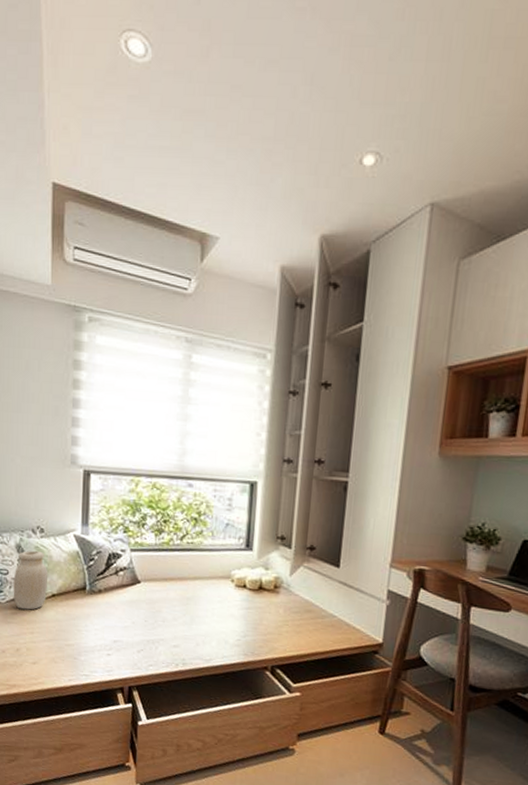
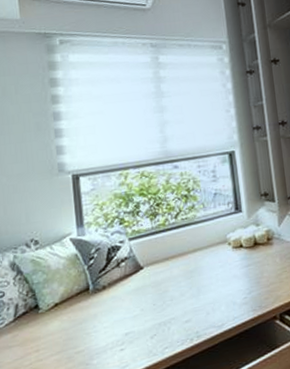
jar: present [13,550,48,610] -> none [10,263,49,329]

